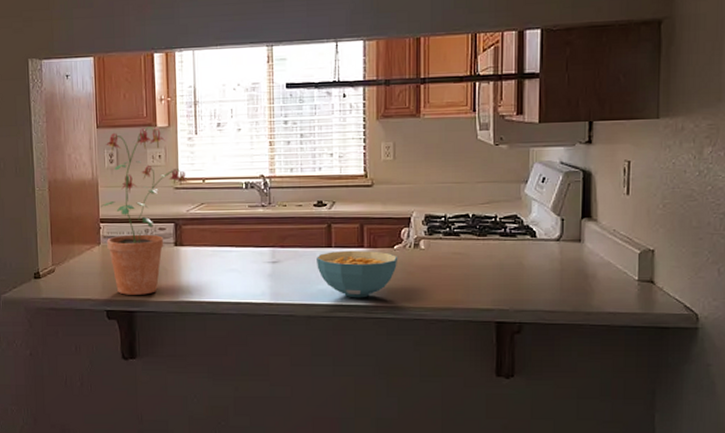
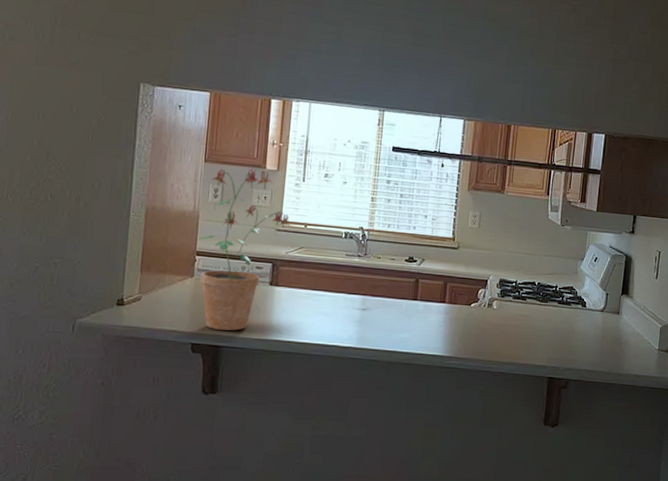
cereal bowl: present [317,250,398,298] -> none [402,304,474,349]

